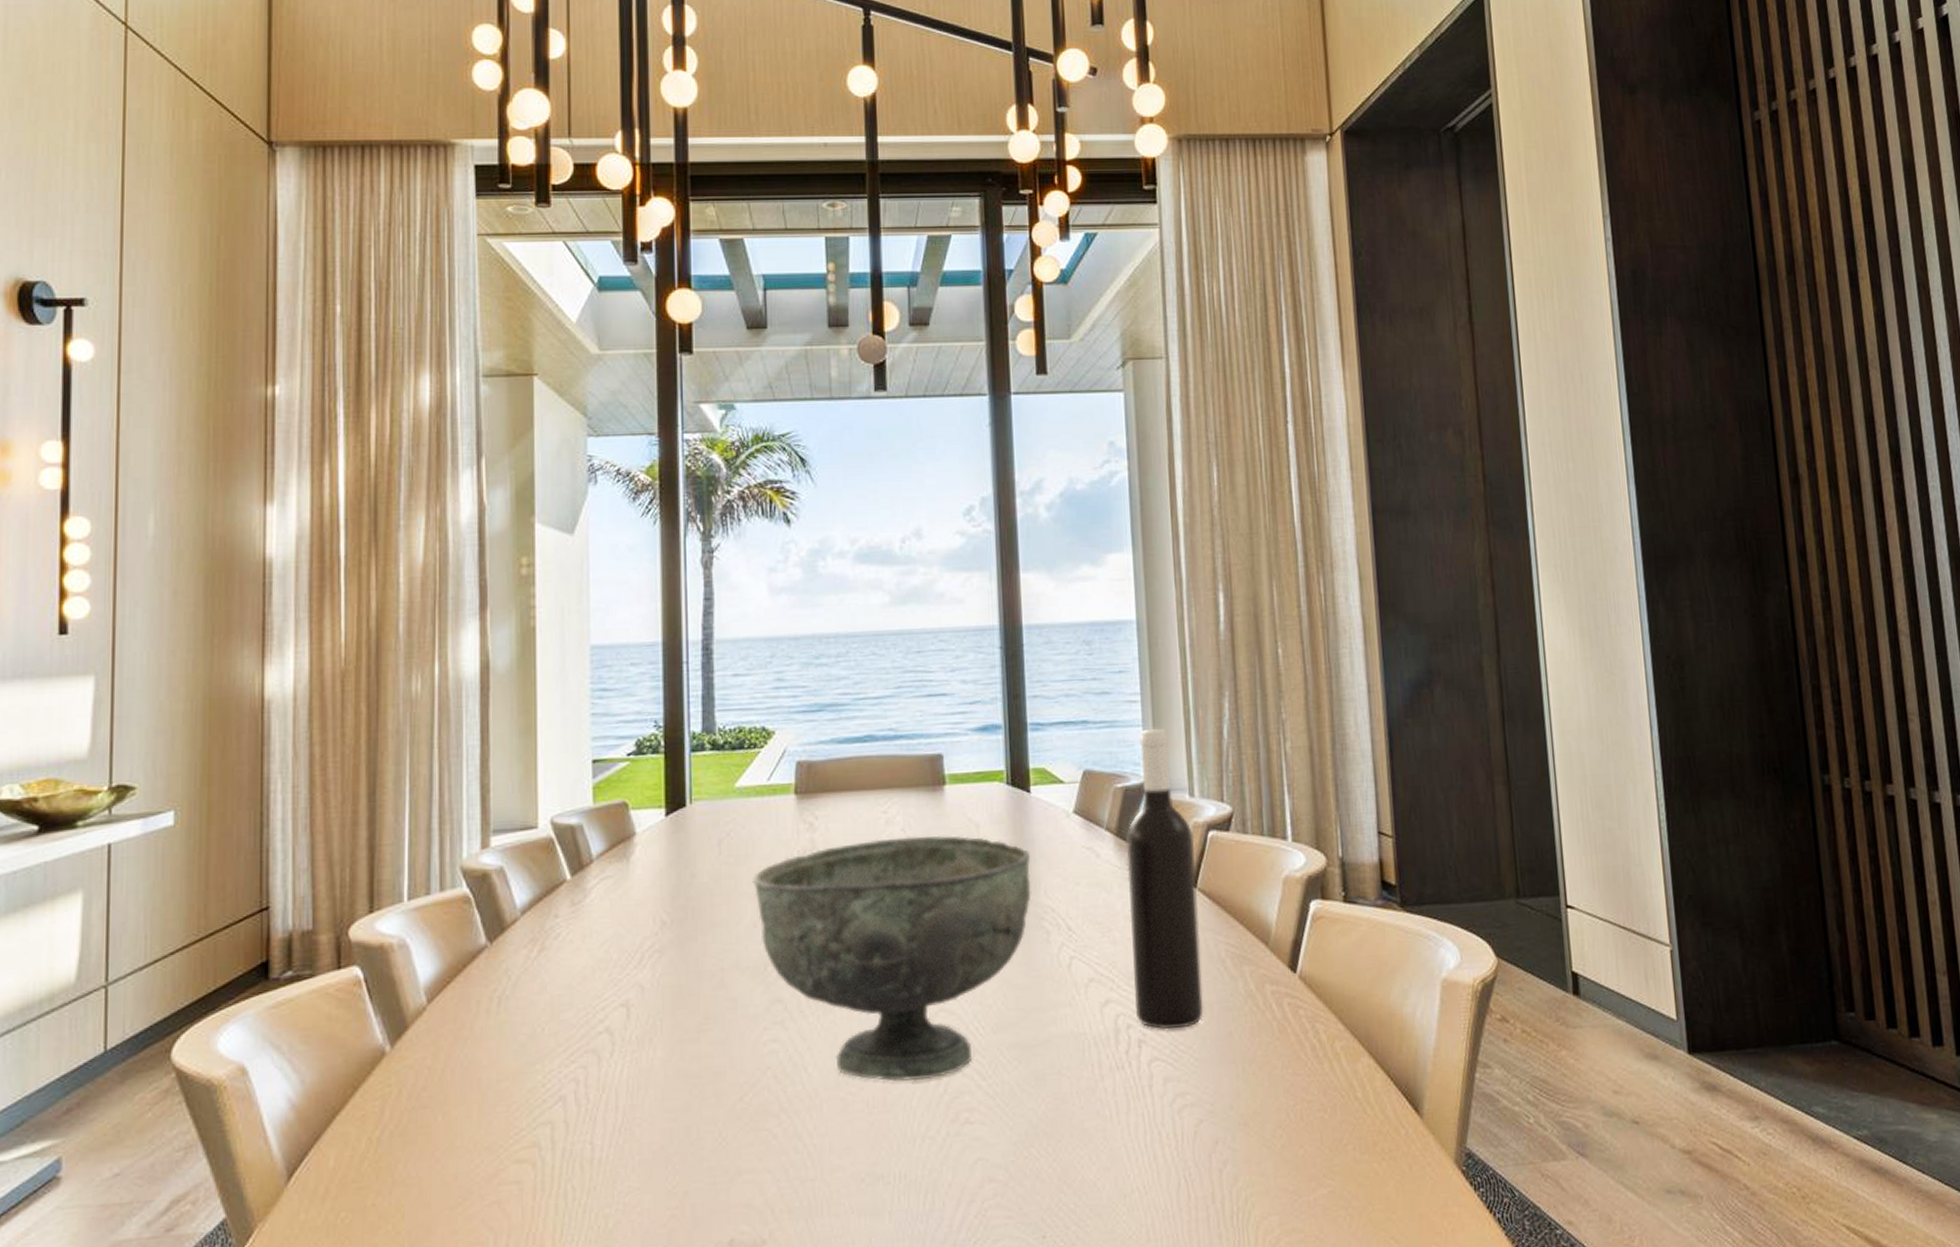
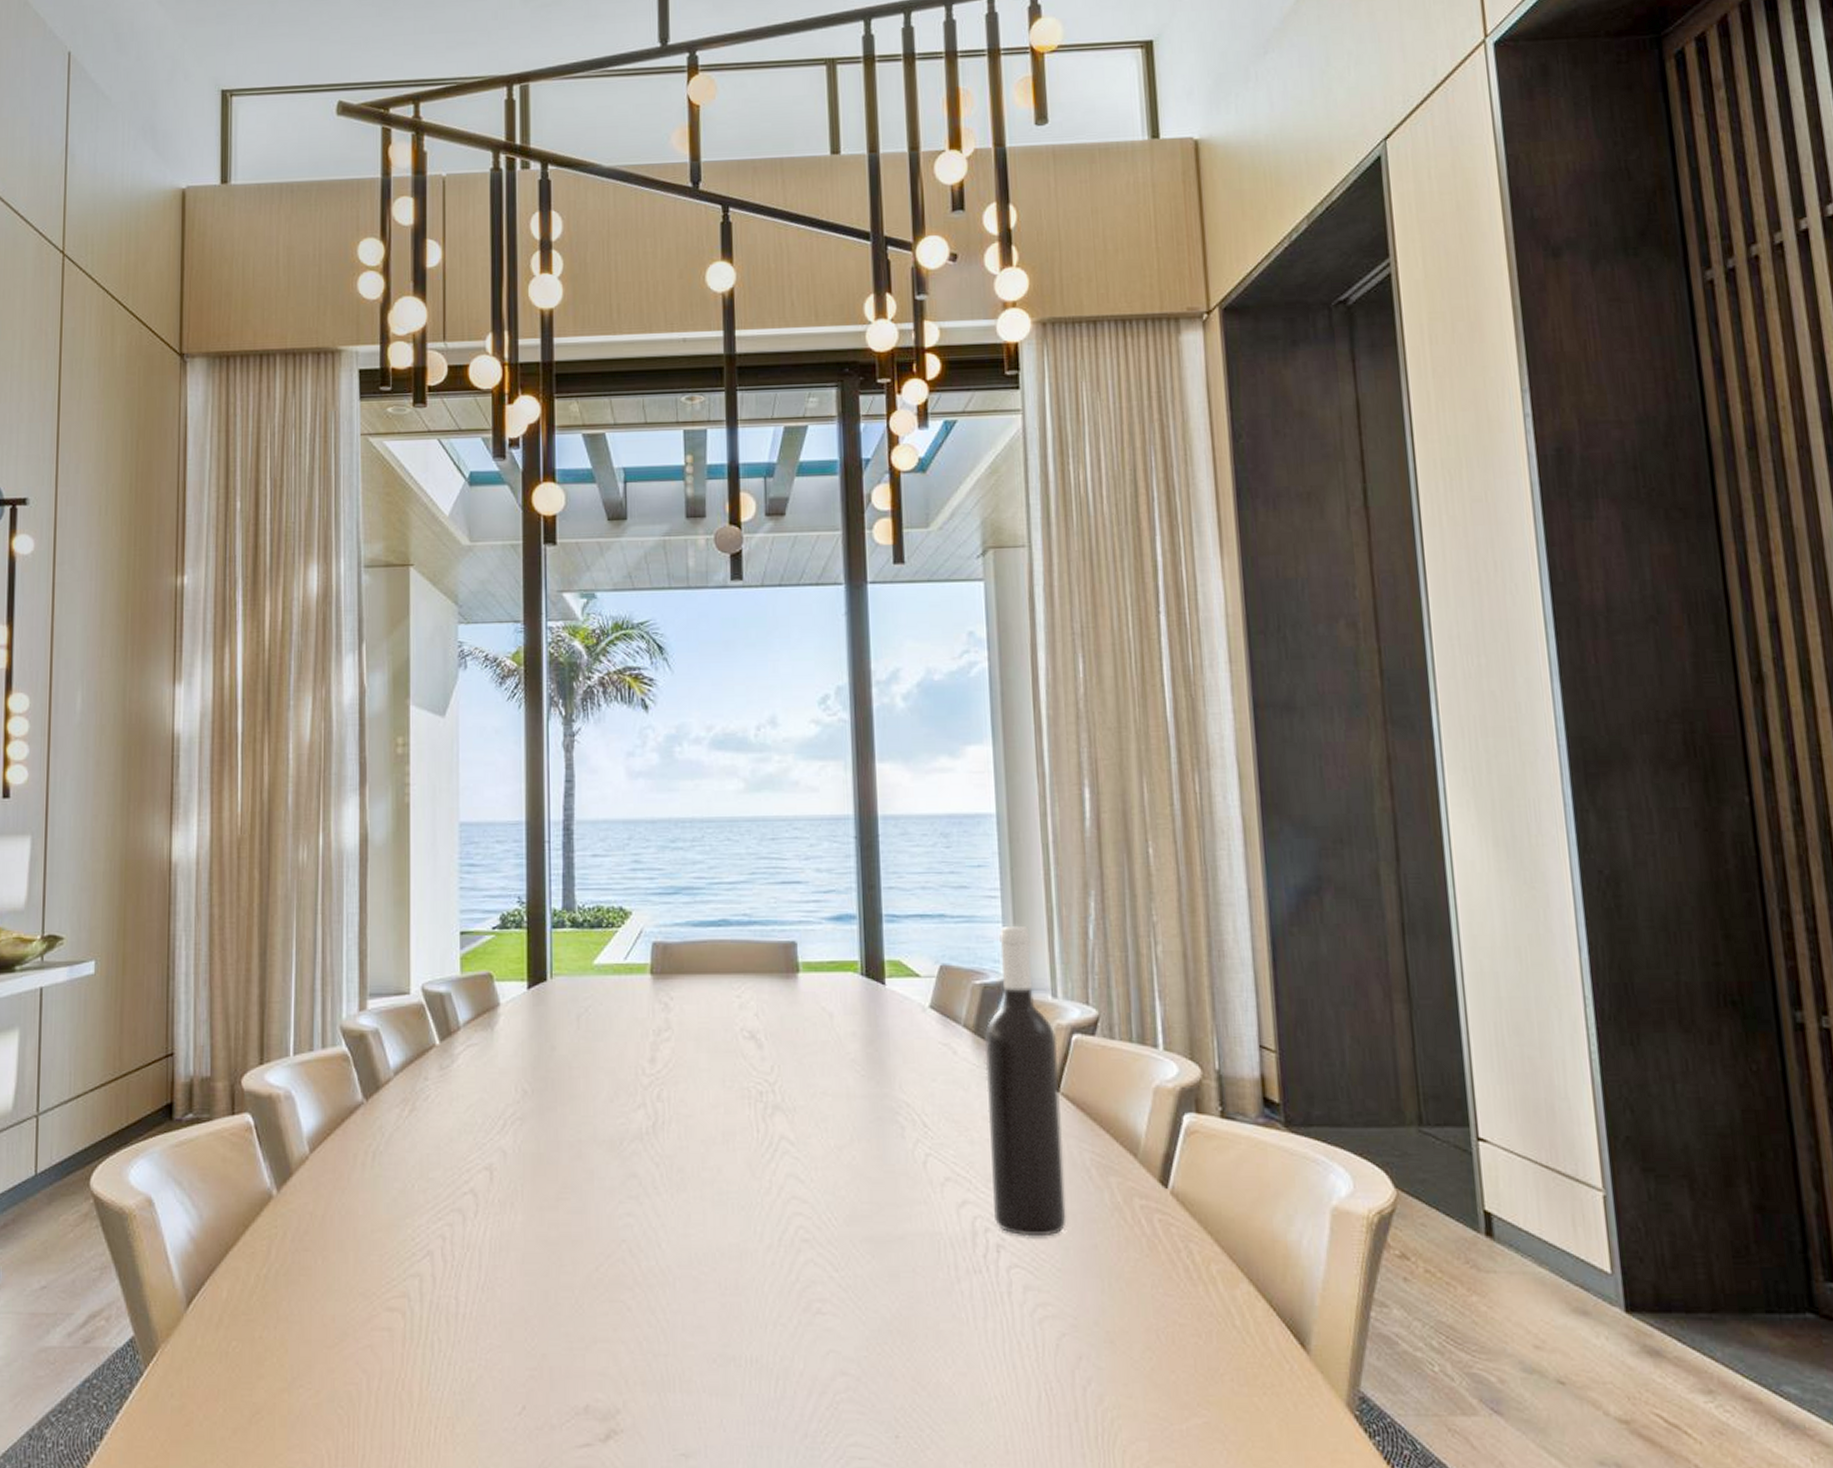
decorative bowl: present [753,835,1031,1082] -> none [610,1022,886,1267]

